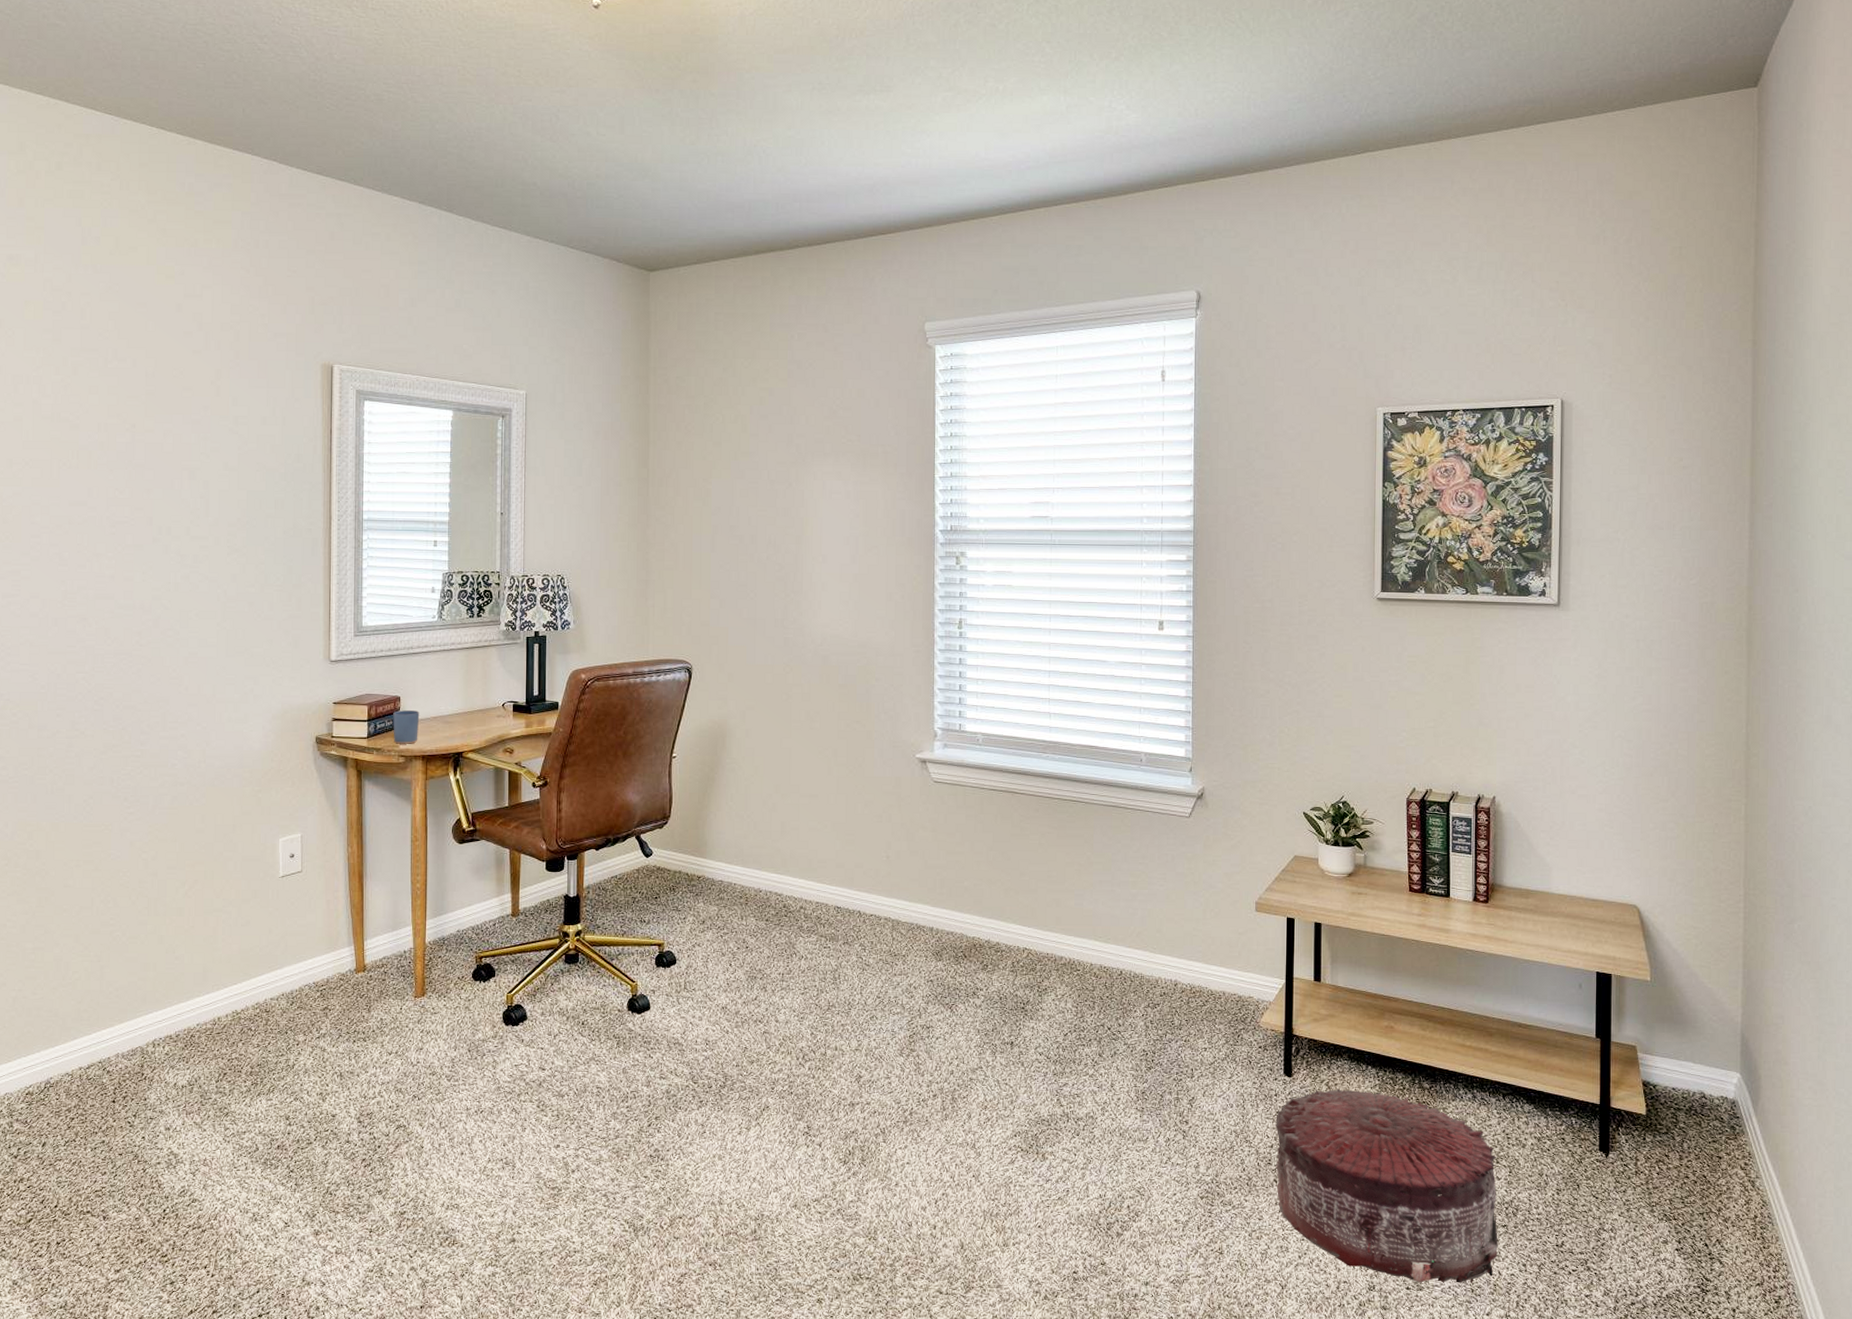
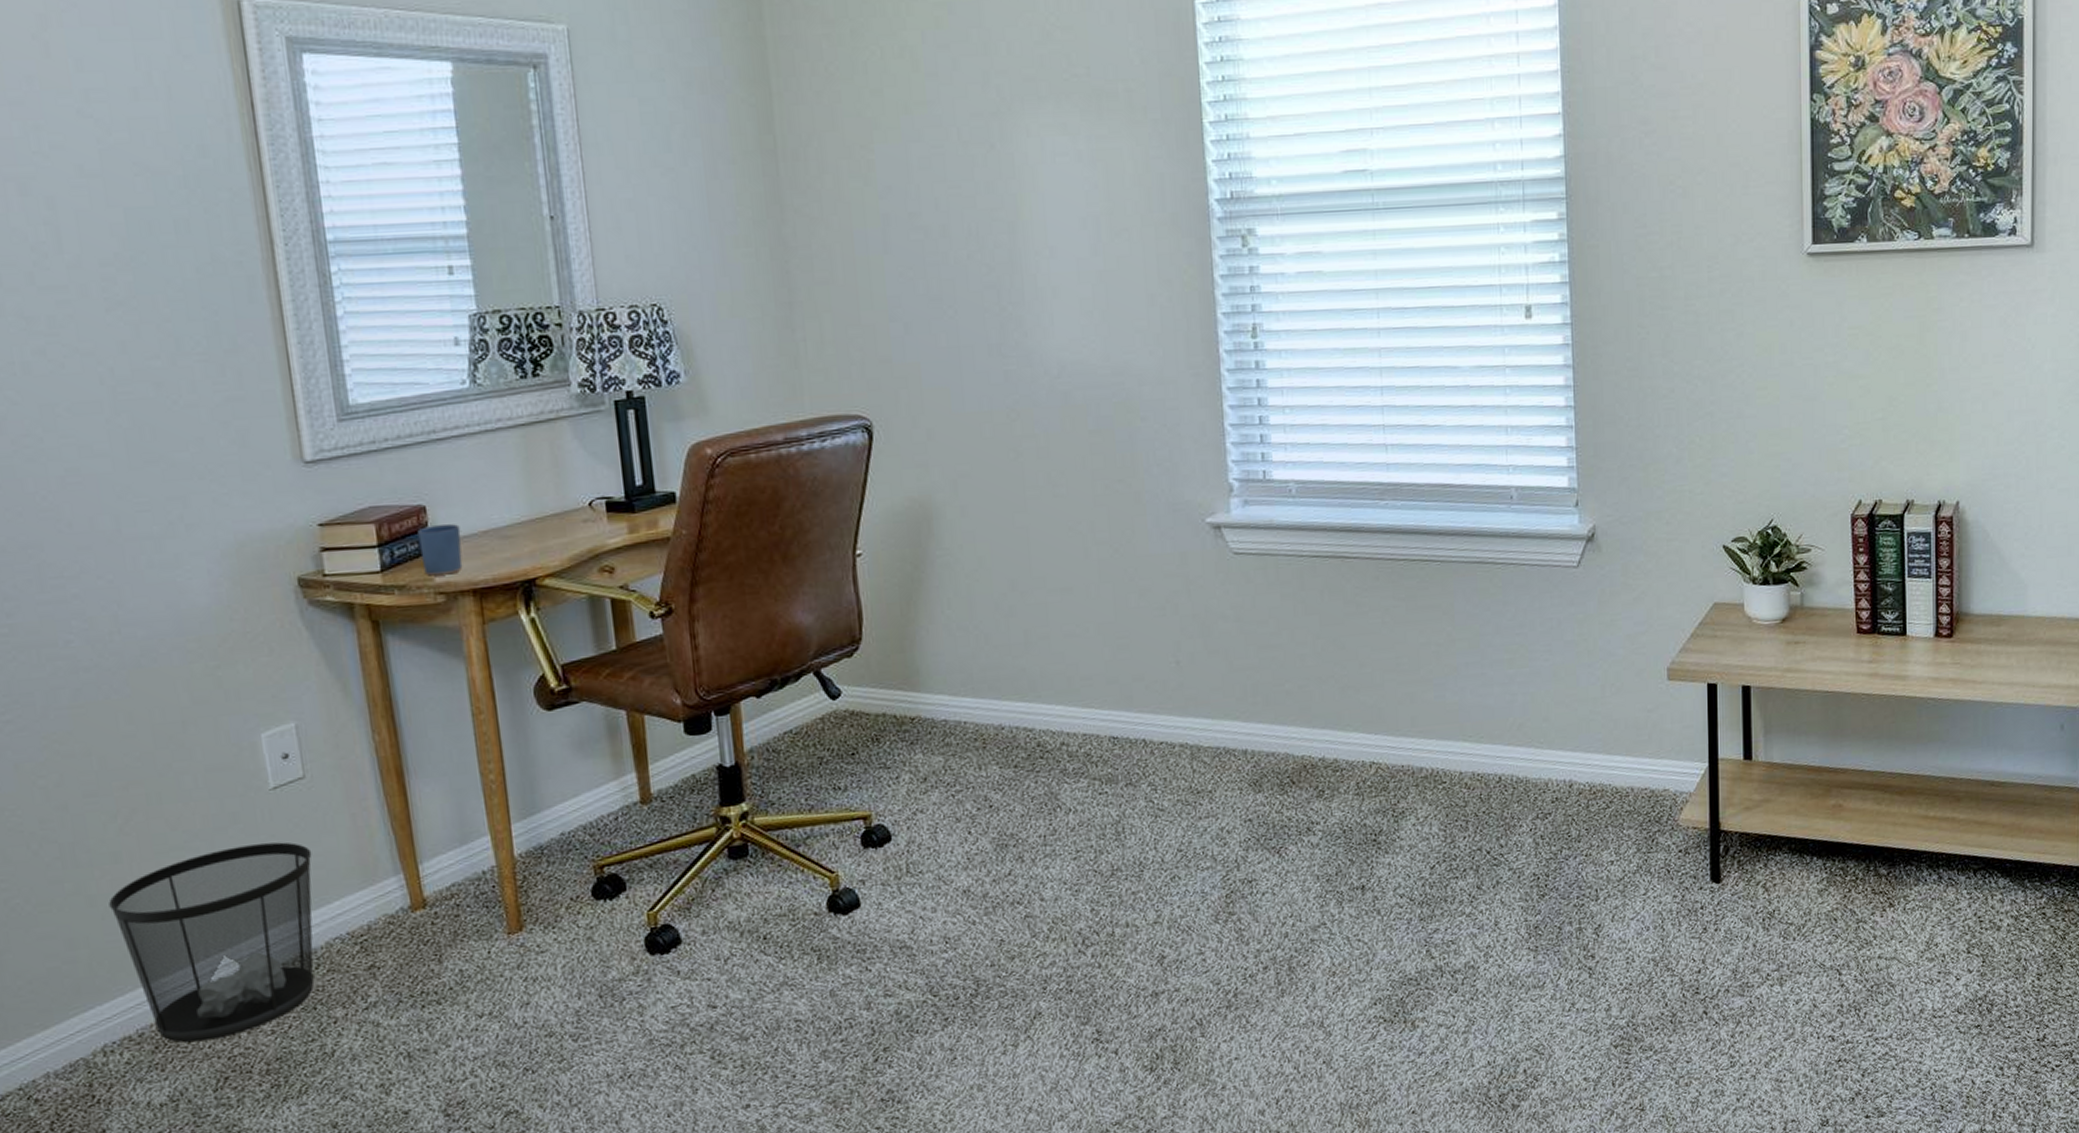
waste bin: none [172,914,299,1046] -> present [109,842,315,1043]
pouf: present [1274,1088,1498,1283] -> none [1701,888,1971,1109]

